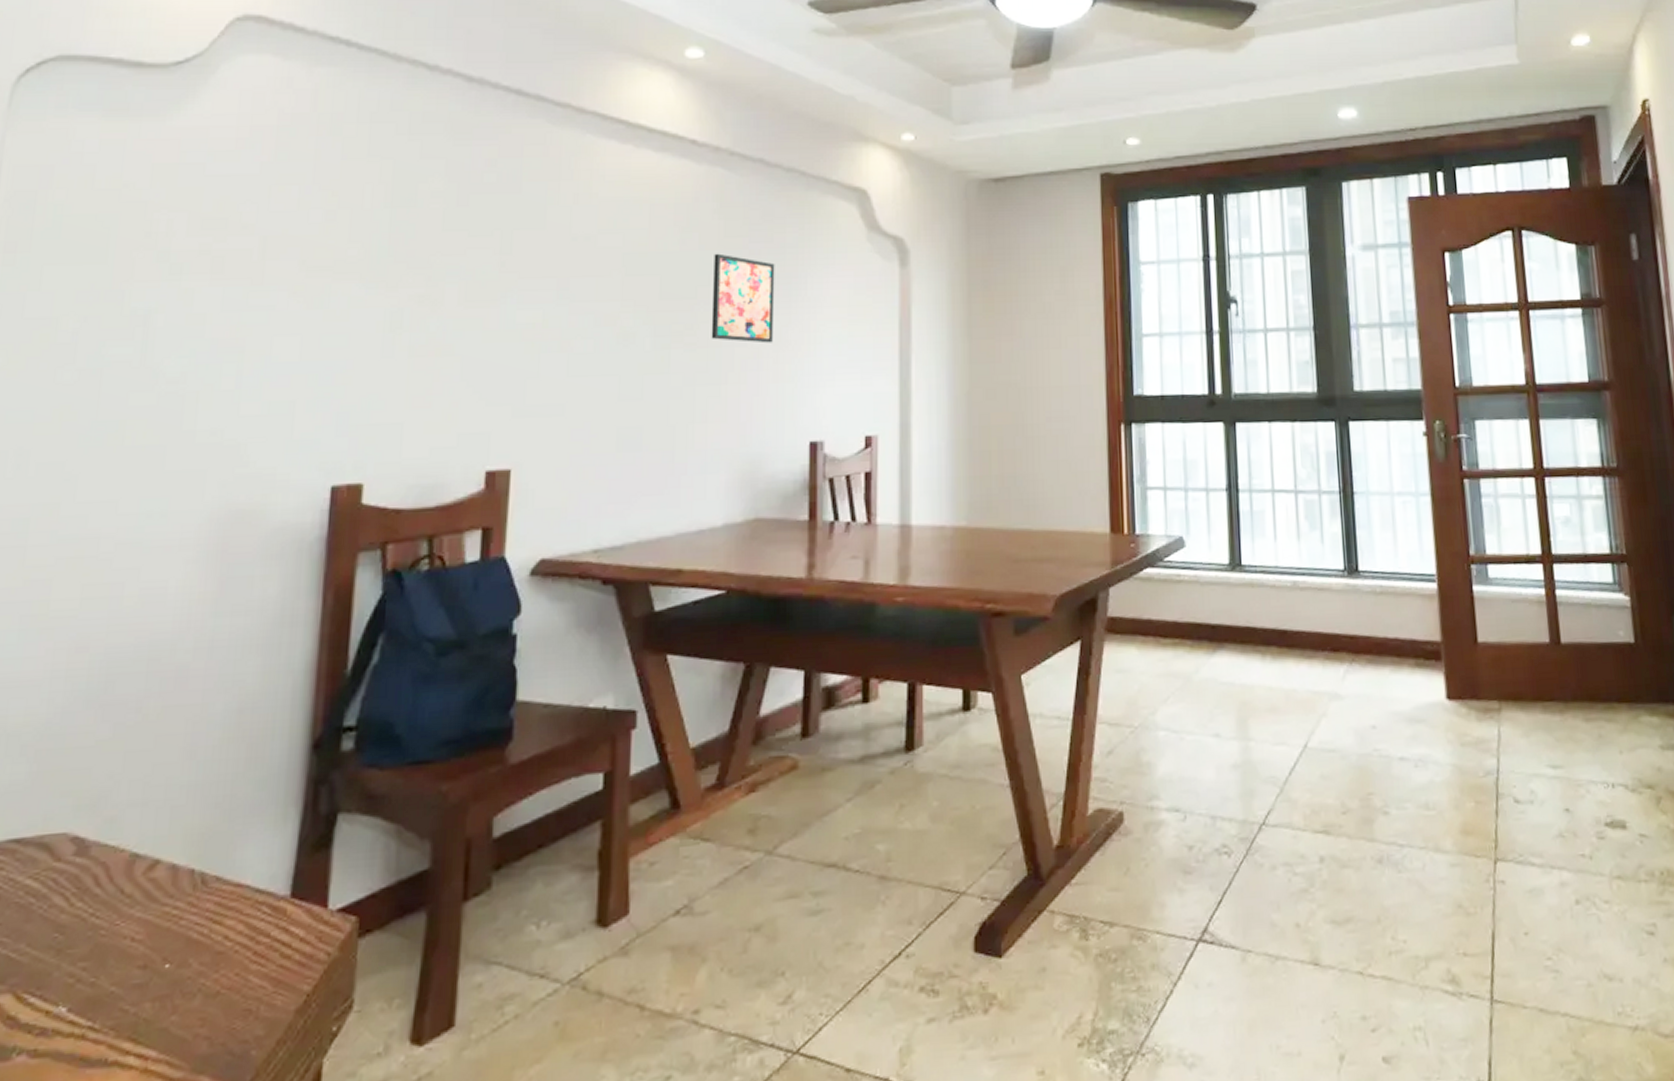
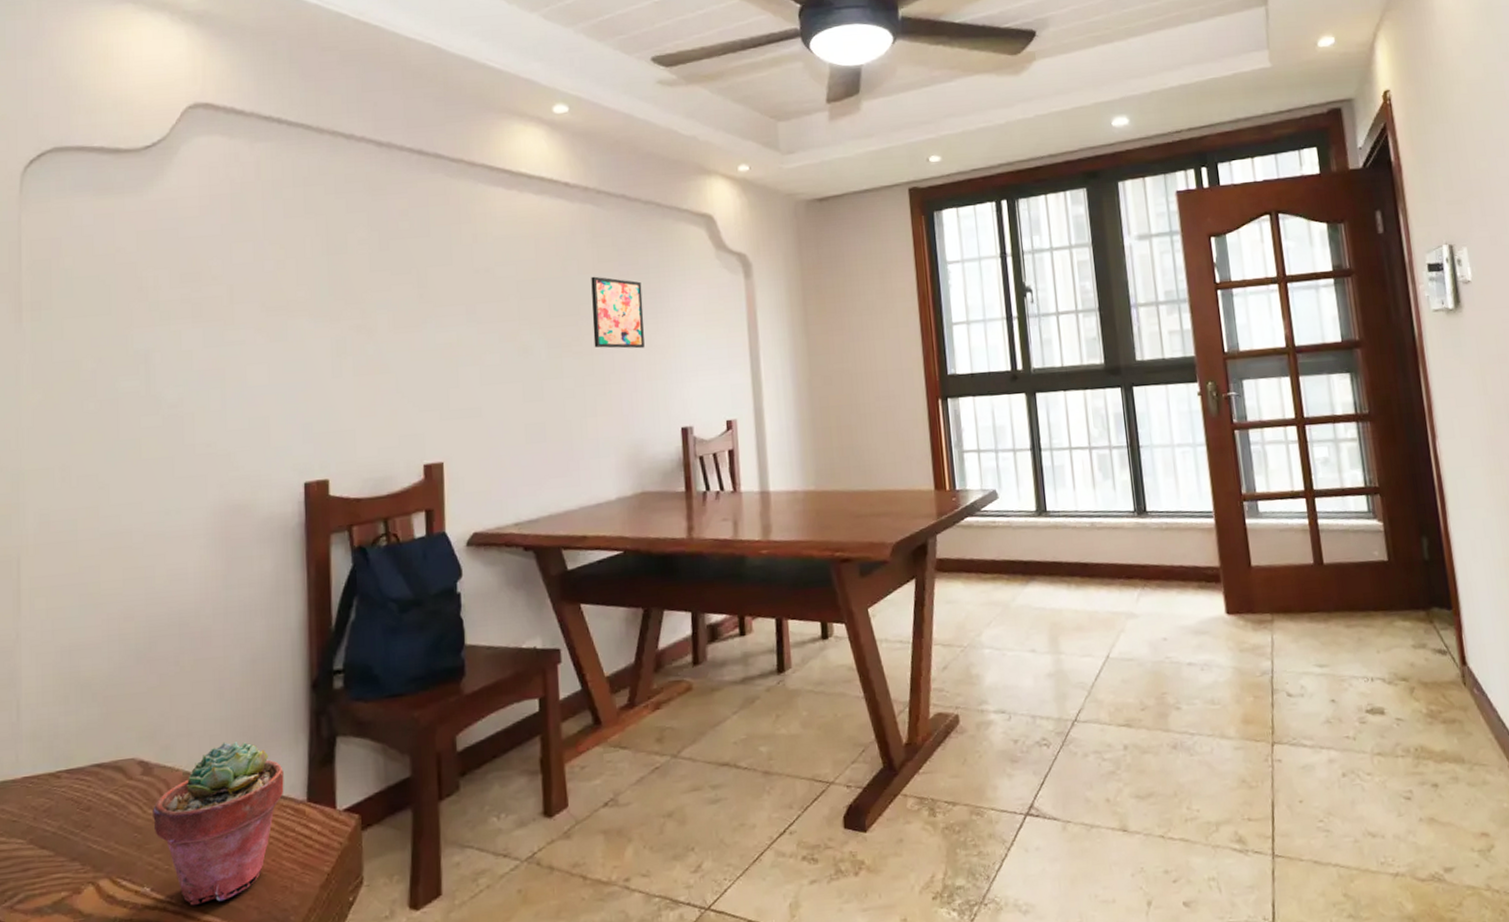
potted succulent: none [82,815,264,1034] -> present [153,742,284,906]

